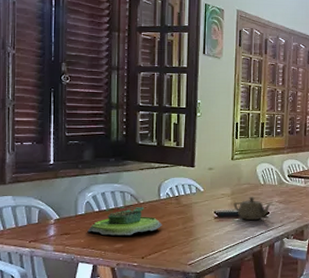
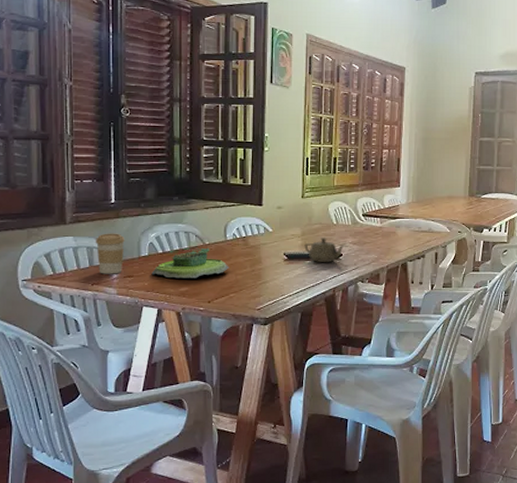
coffee cup: none [33,193,63,232] -> present [95,233,125,274]

